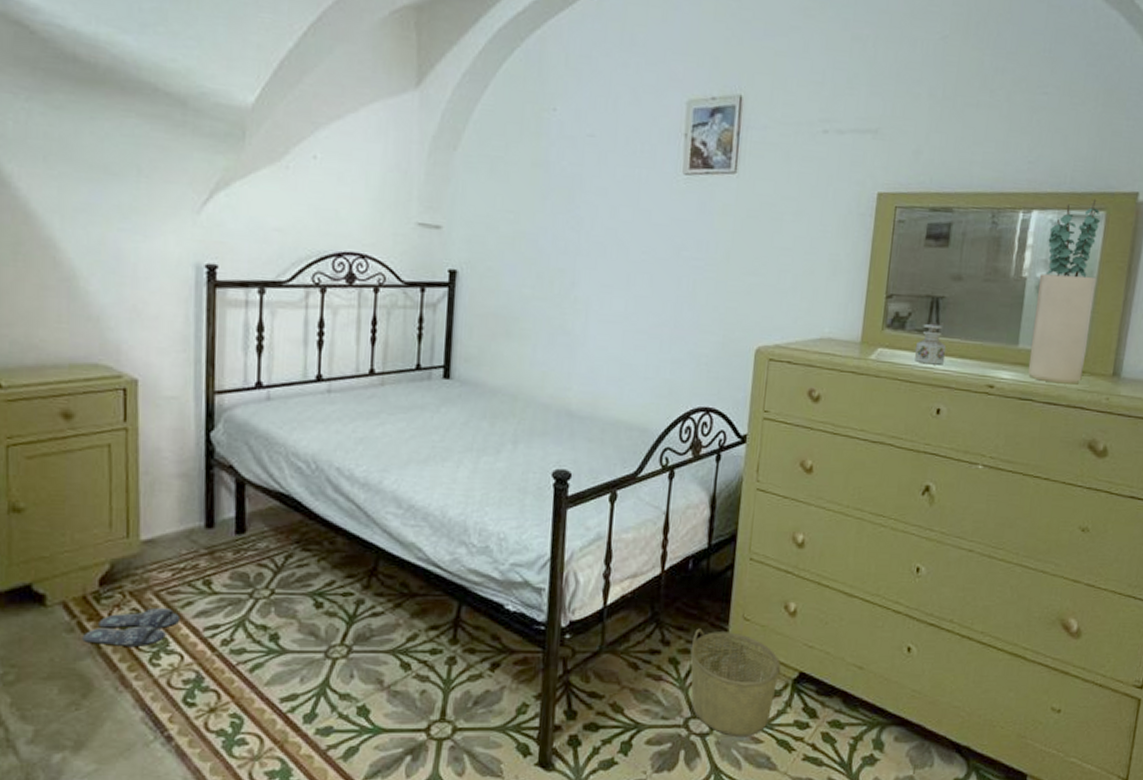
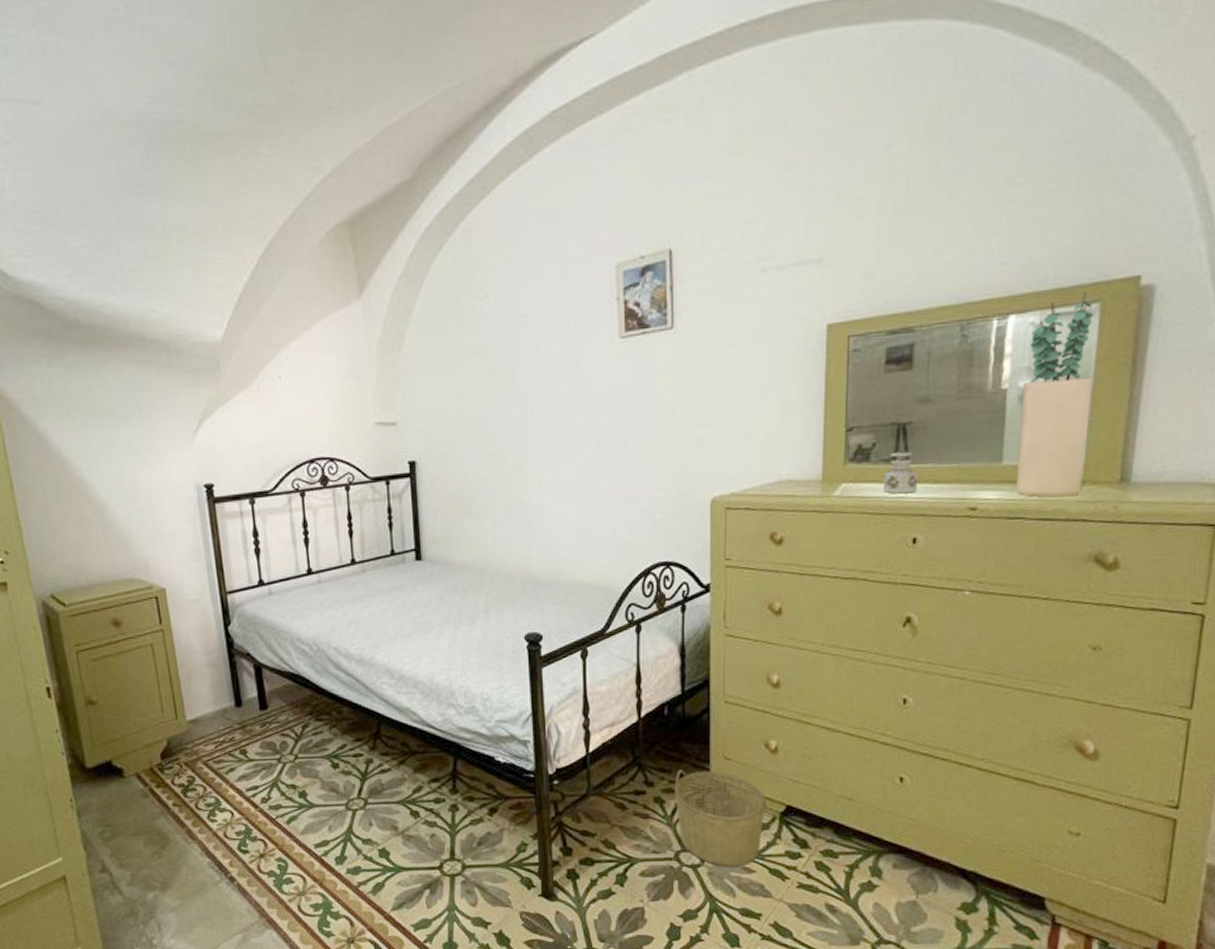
slippers: present [82,608,181,648] -> none [154,775,227,808]

